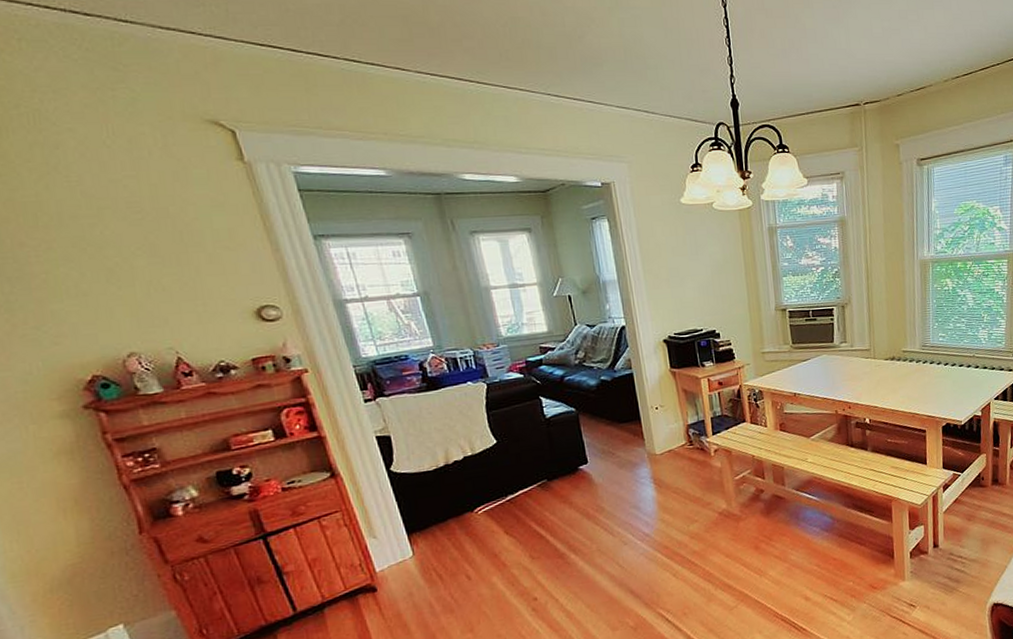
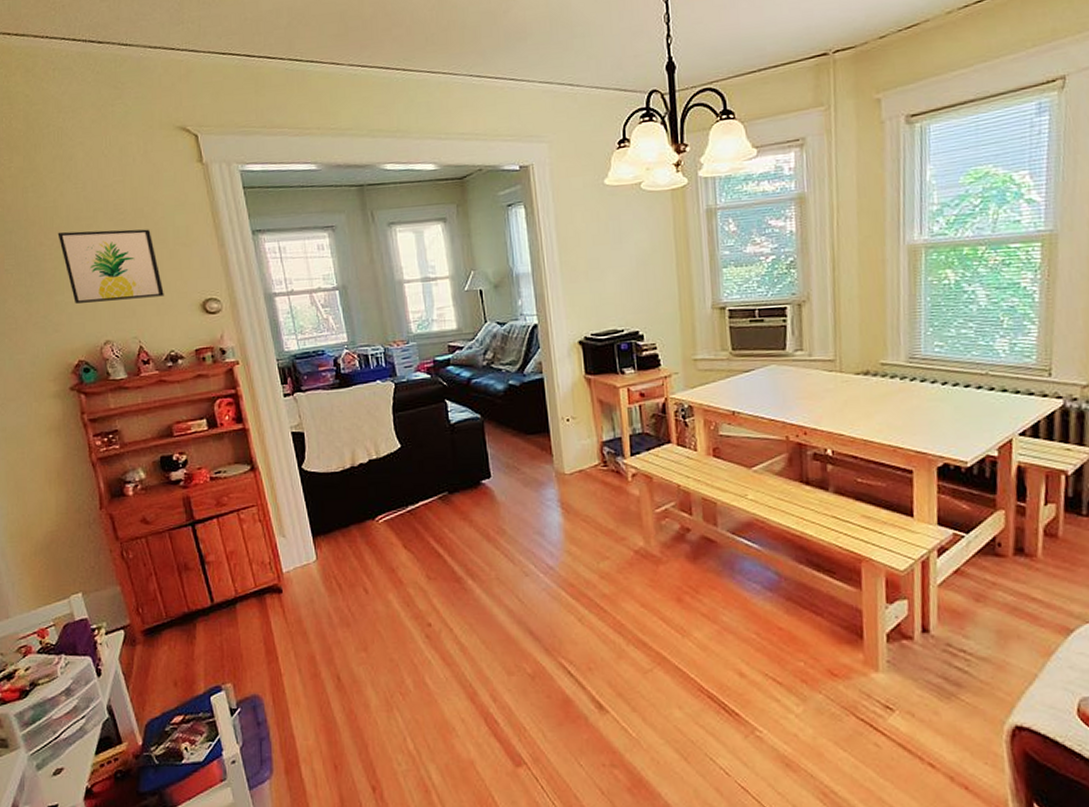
wall art: none [45,230,206,312] -> present [57,229,164,304]

